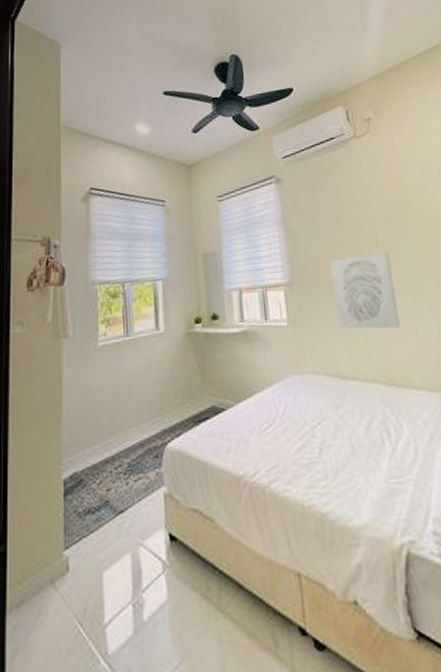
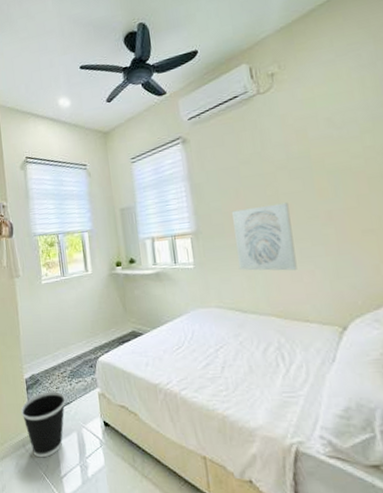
wastebasket: none [53,495,118,599] -> present [21,391,66,458]

